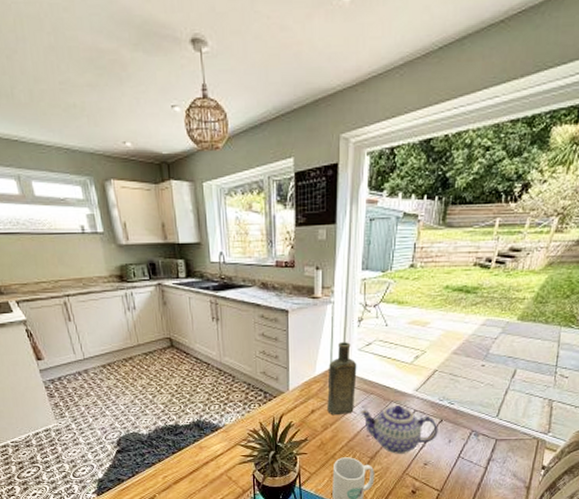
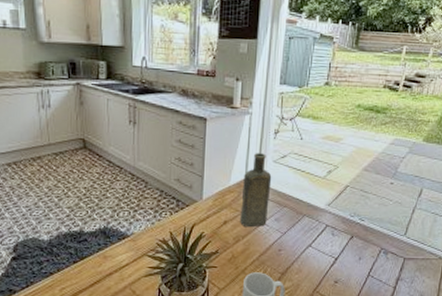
teapot: present [359,404,438,454] -> none [272,219,349,270]

